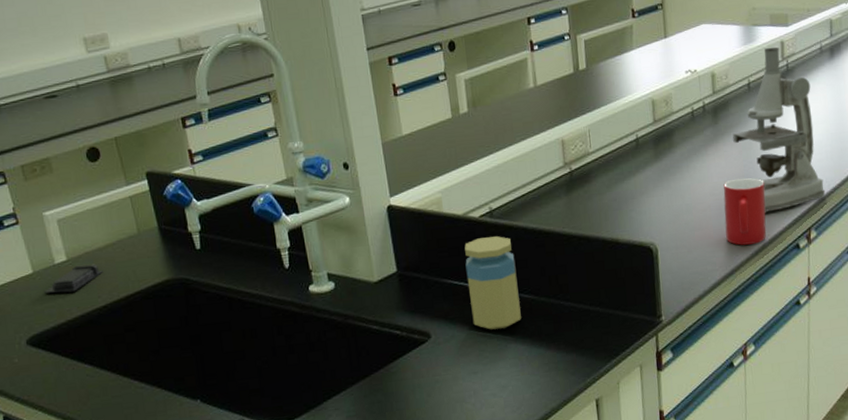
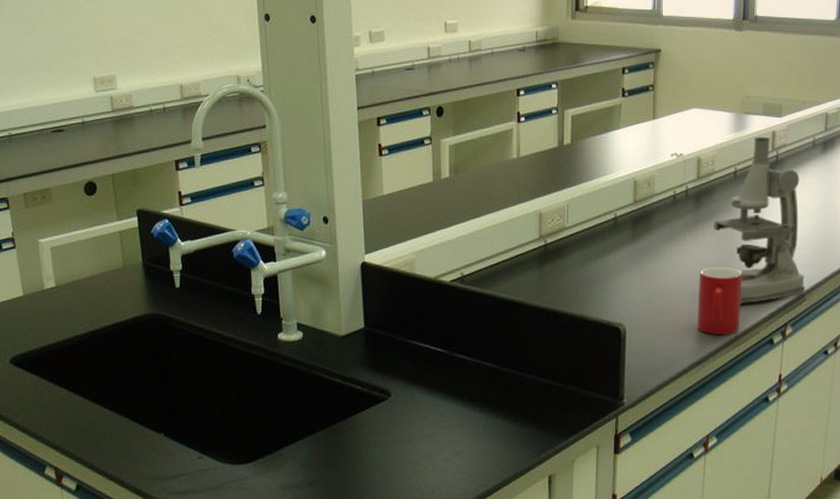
soap bar: present [43,264,103,294] -> none [31,292,87,317]
jar: present [464,236,521,330] -> none [432,302,482,395]

